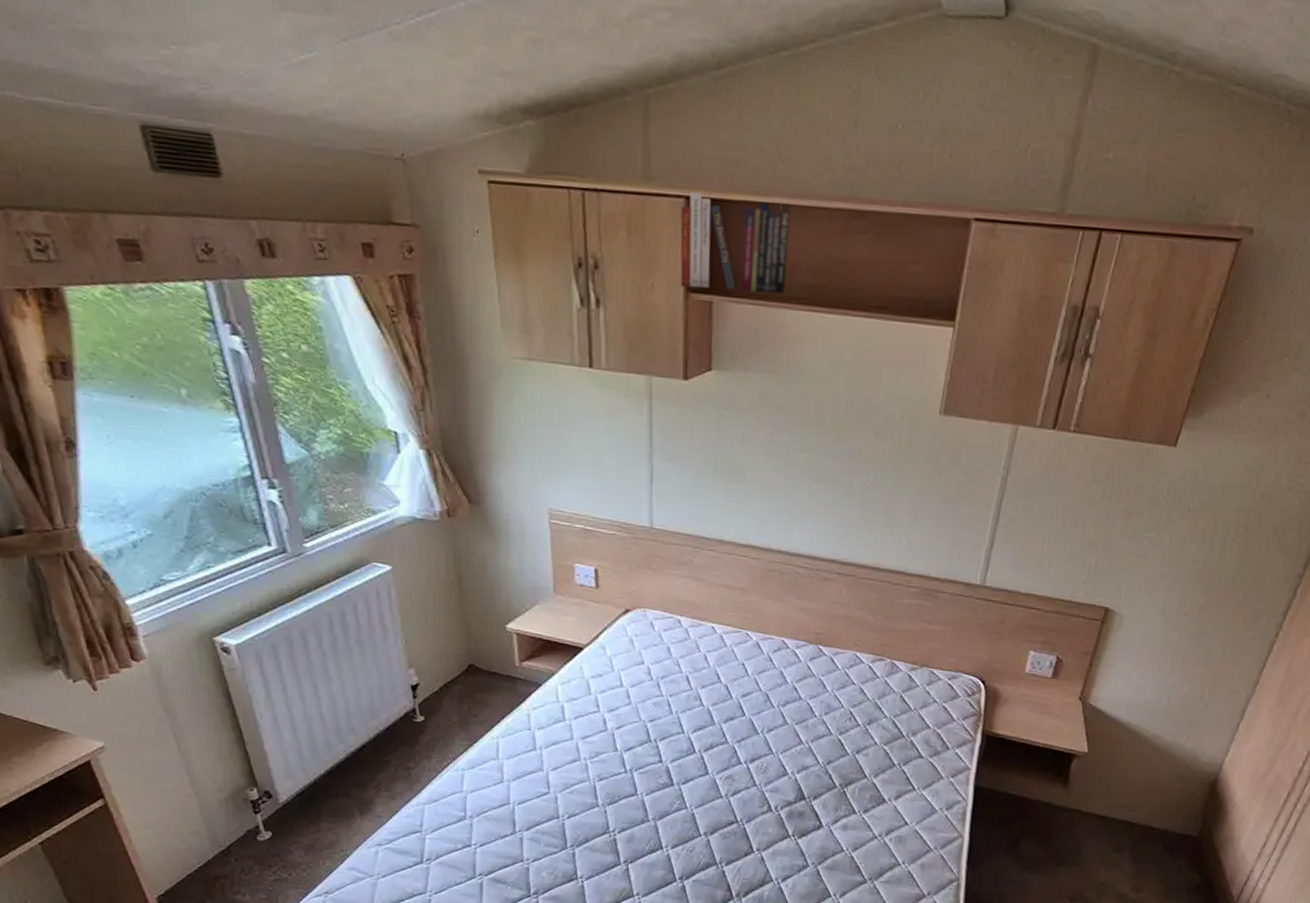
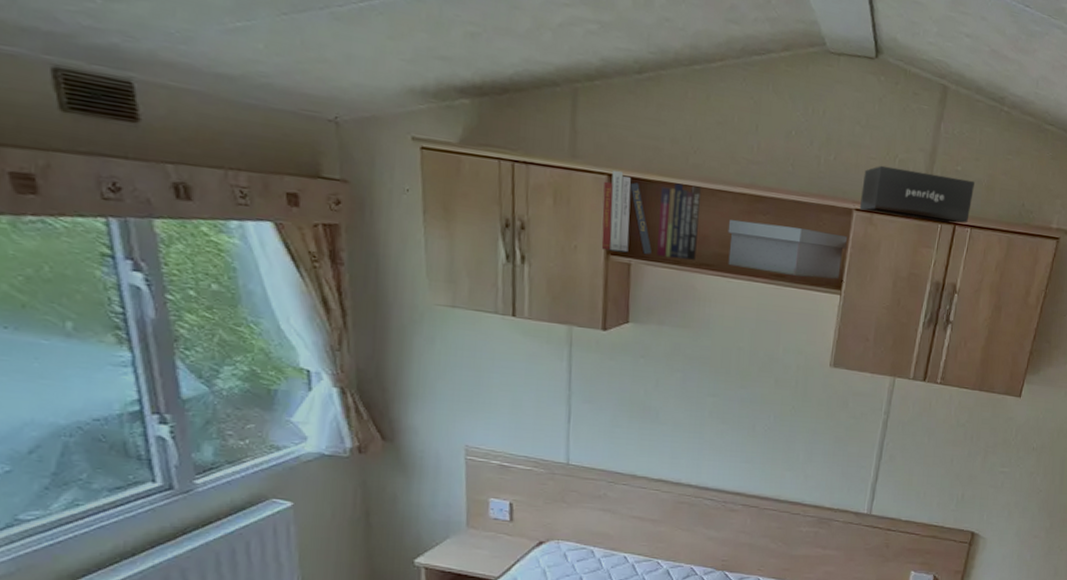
decorative box: none [821,241,965,308] -> present [728,219,848,280]
box: none [979,159,1131,230] -> present [859,165,976,224]

